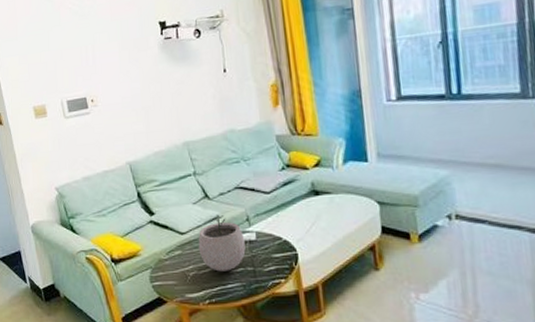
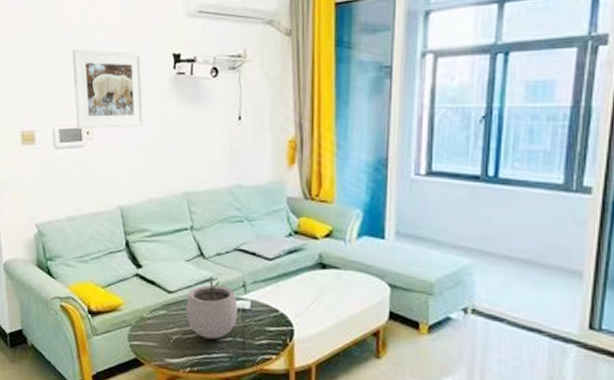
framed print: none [70,24,142,99] -> present [72,49,145,130]

